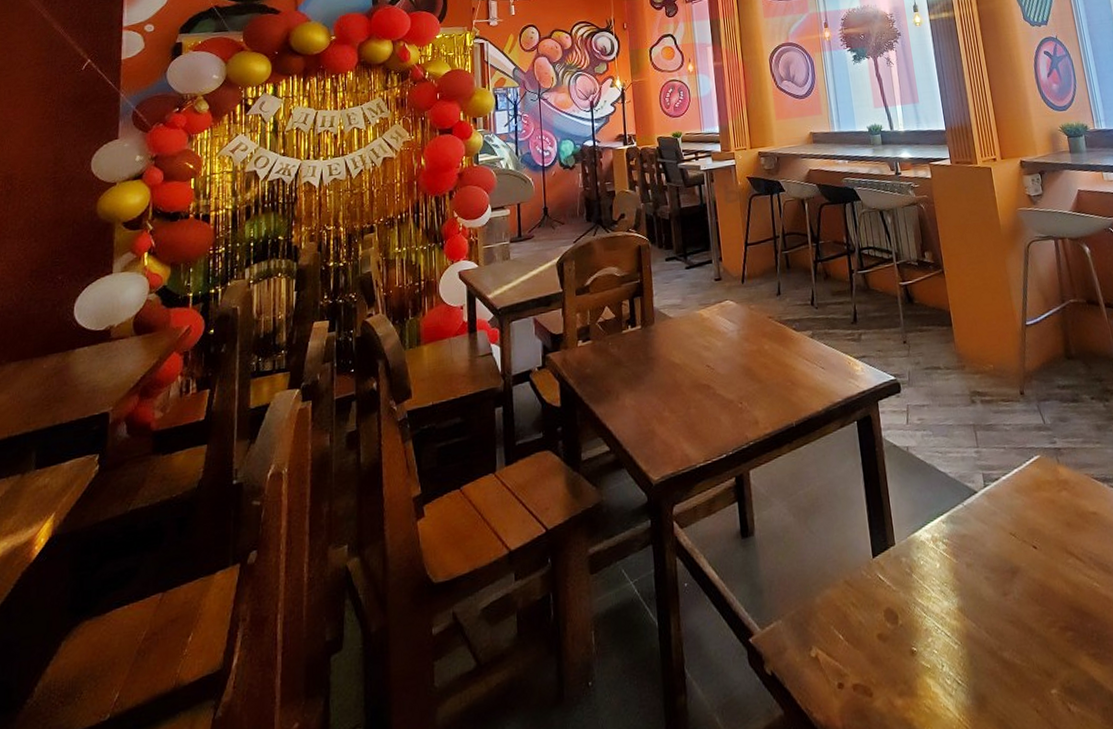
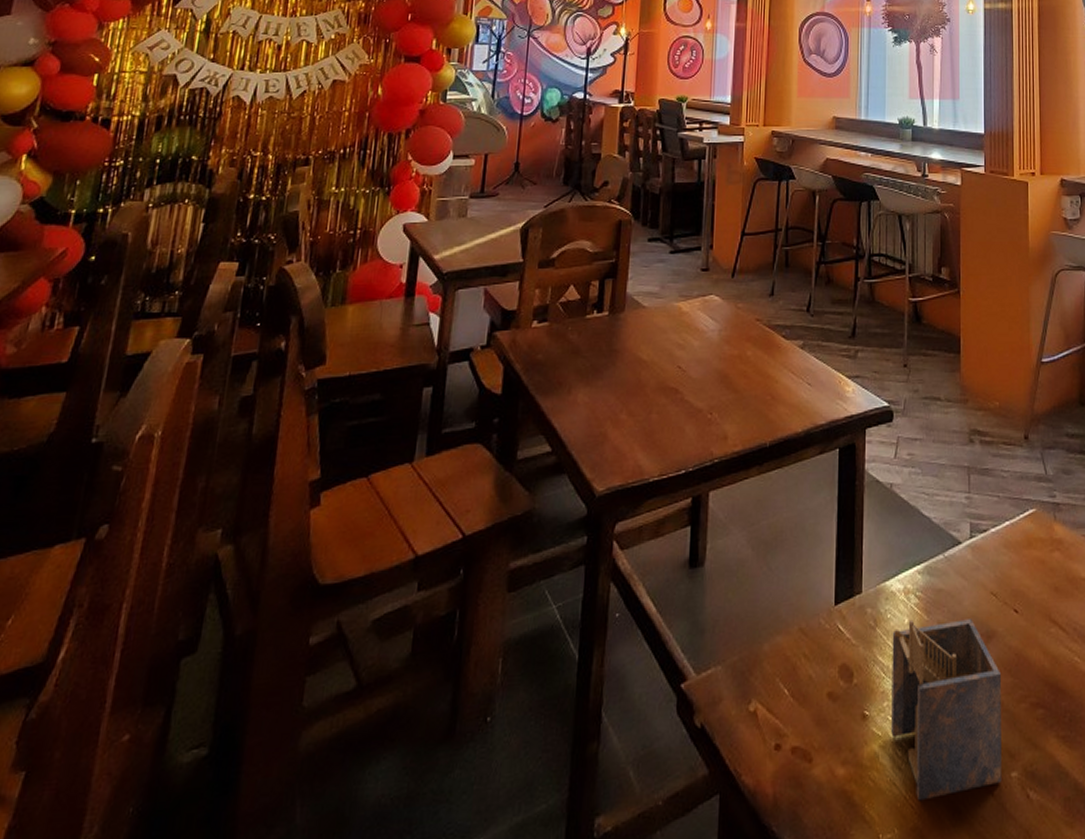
napkin holder: none [927,558,1044,722] -> present [891,619,1002,801]

